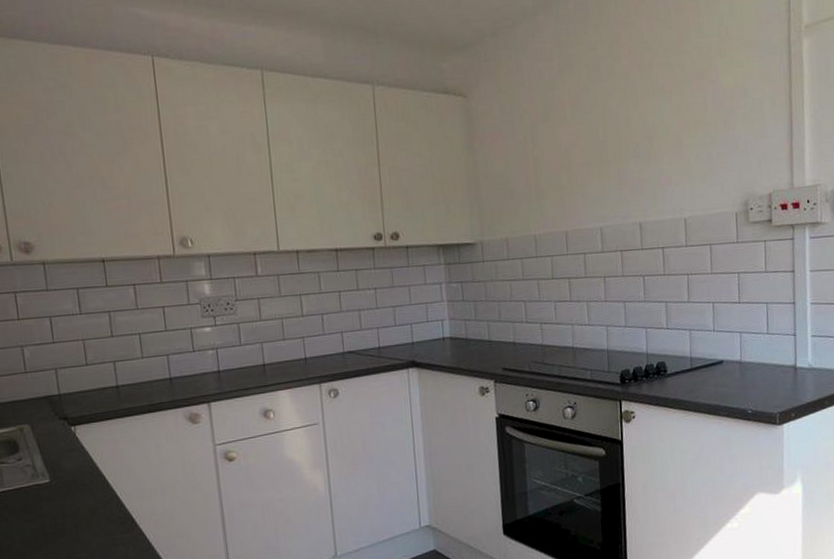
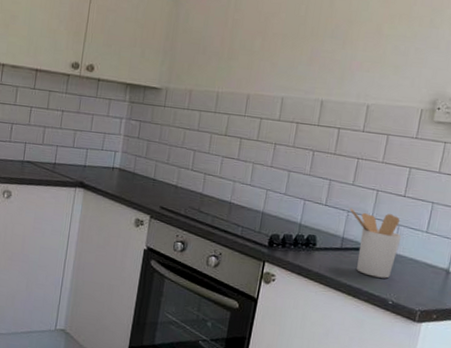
utensil holder: none [691,323,746,390] -> present [349,208,402,279]

